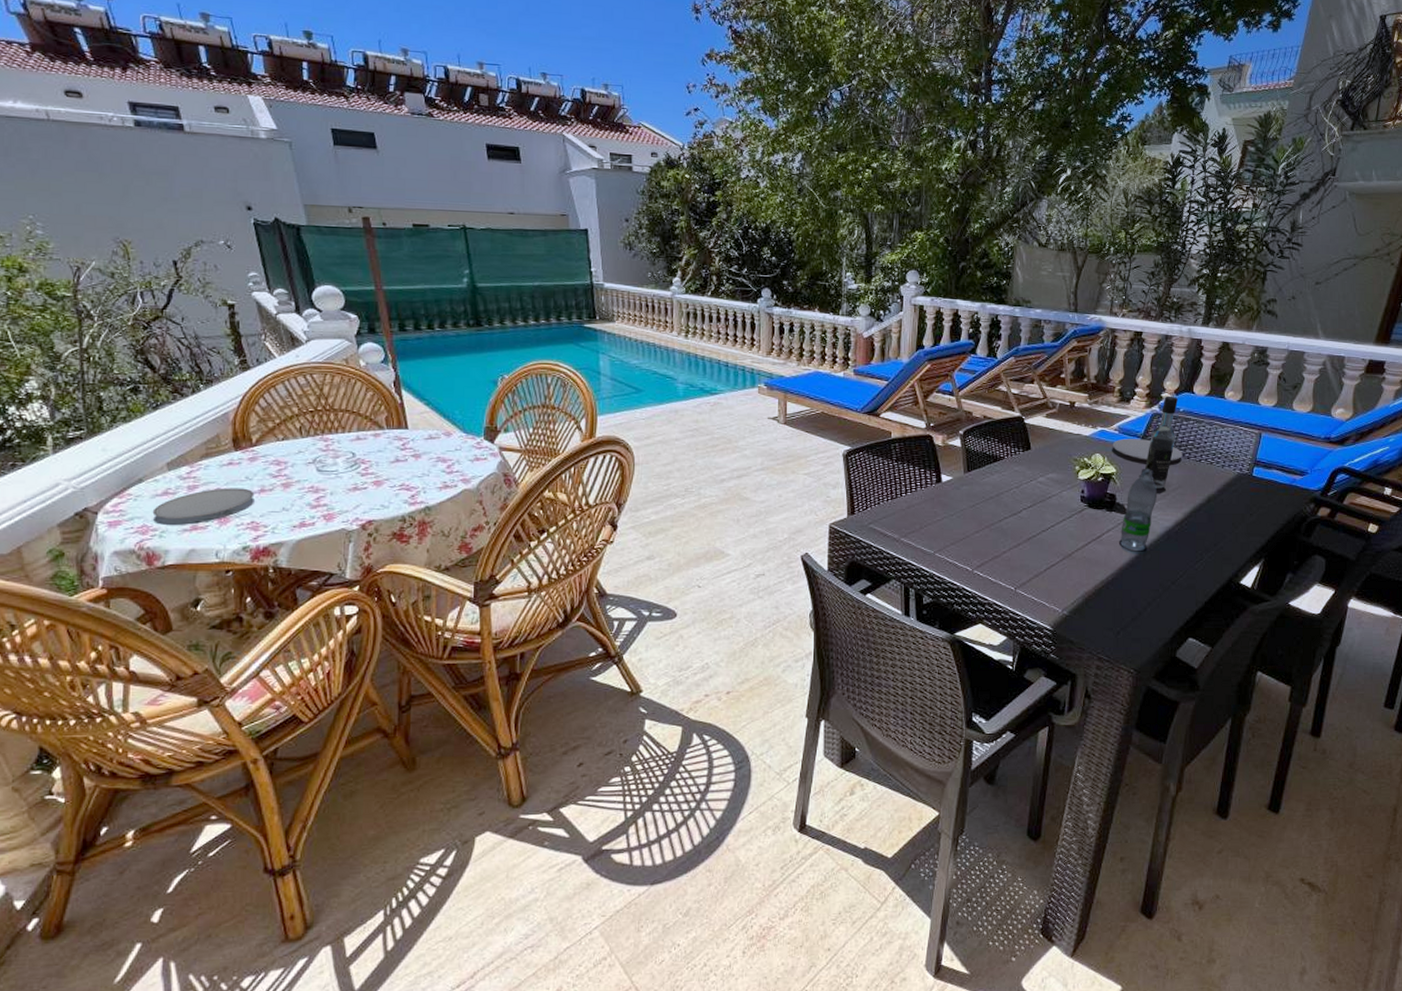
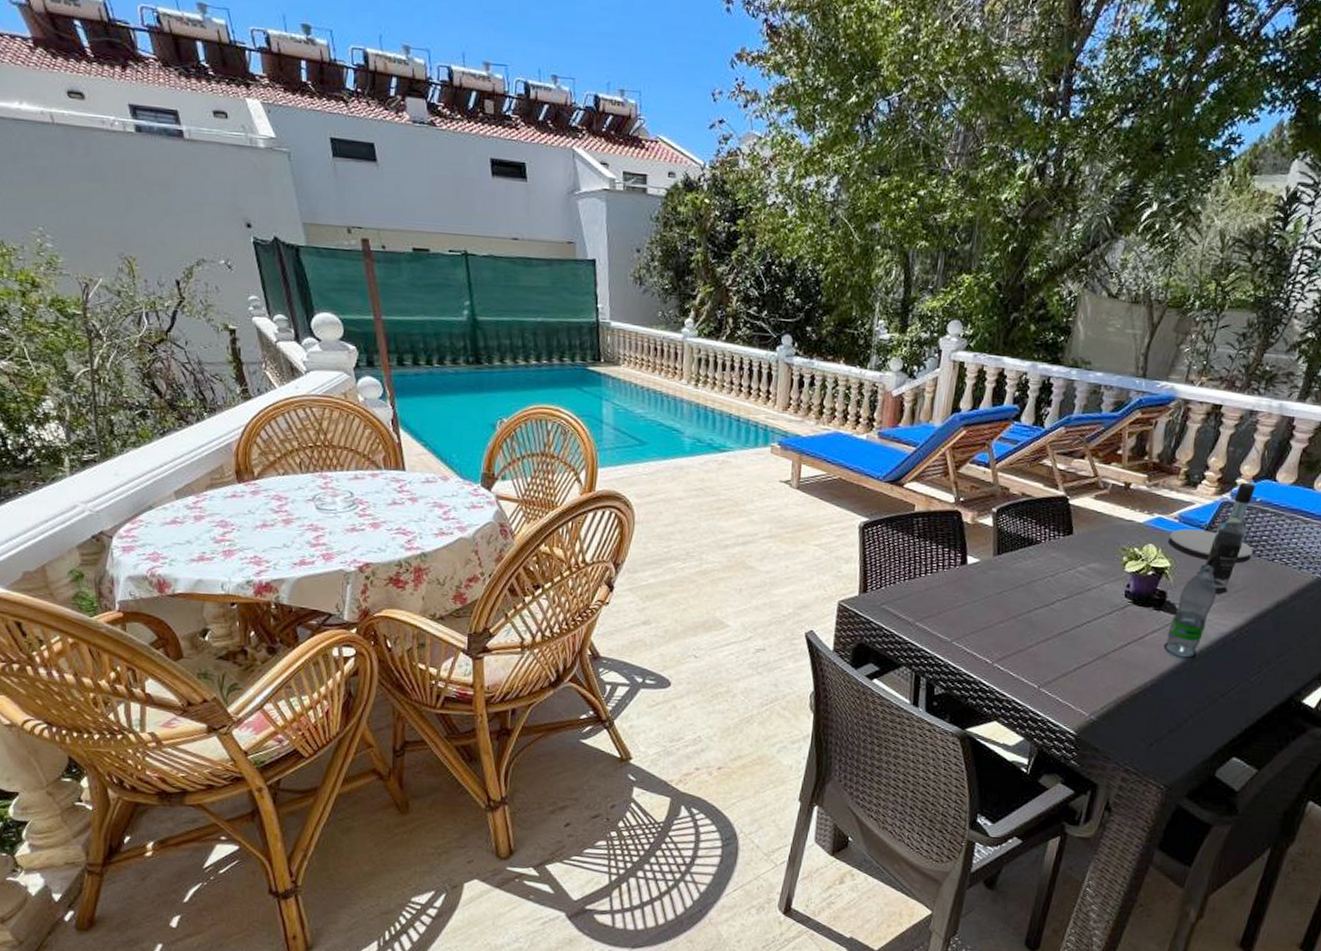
plate: present [152,488,255,520] -> none [162,520,257,550]

